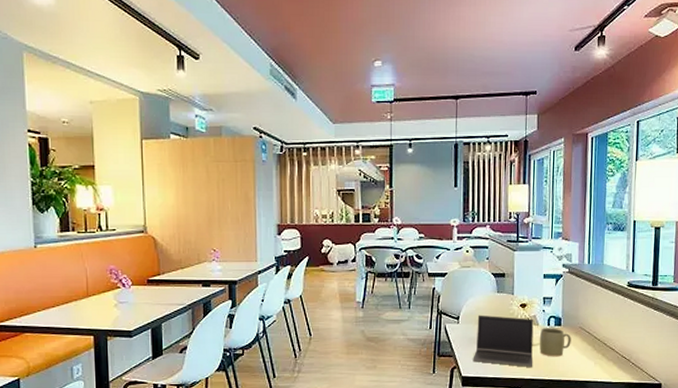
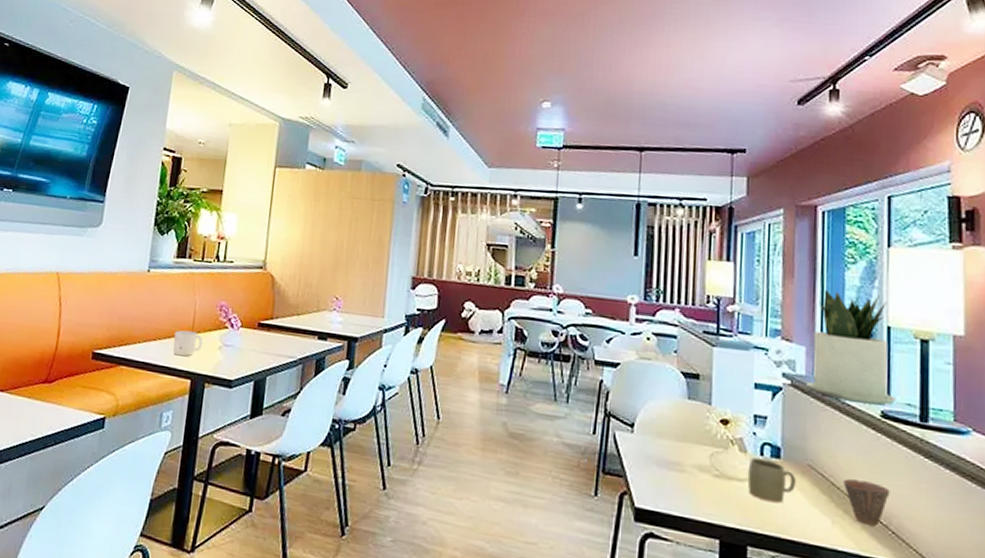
mug: none [71,294,99,317] -> present [172,330,203,357]
laptop computer: present [473,315,534,368] -> none [651,425,740,513]
planter: none [579,197,638,278] -> present [806,290,896,405]
cup: none [602,332,632,361] -> present [843,479,890,526]

